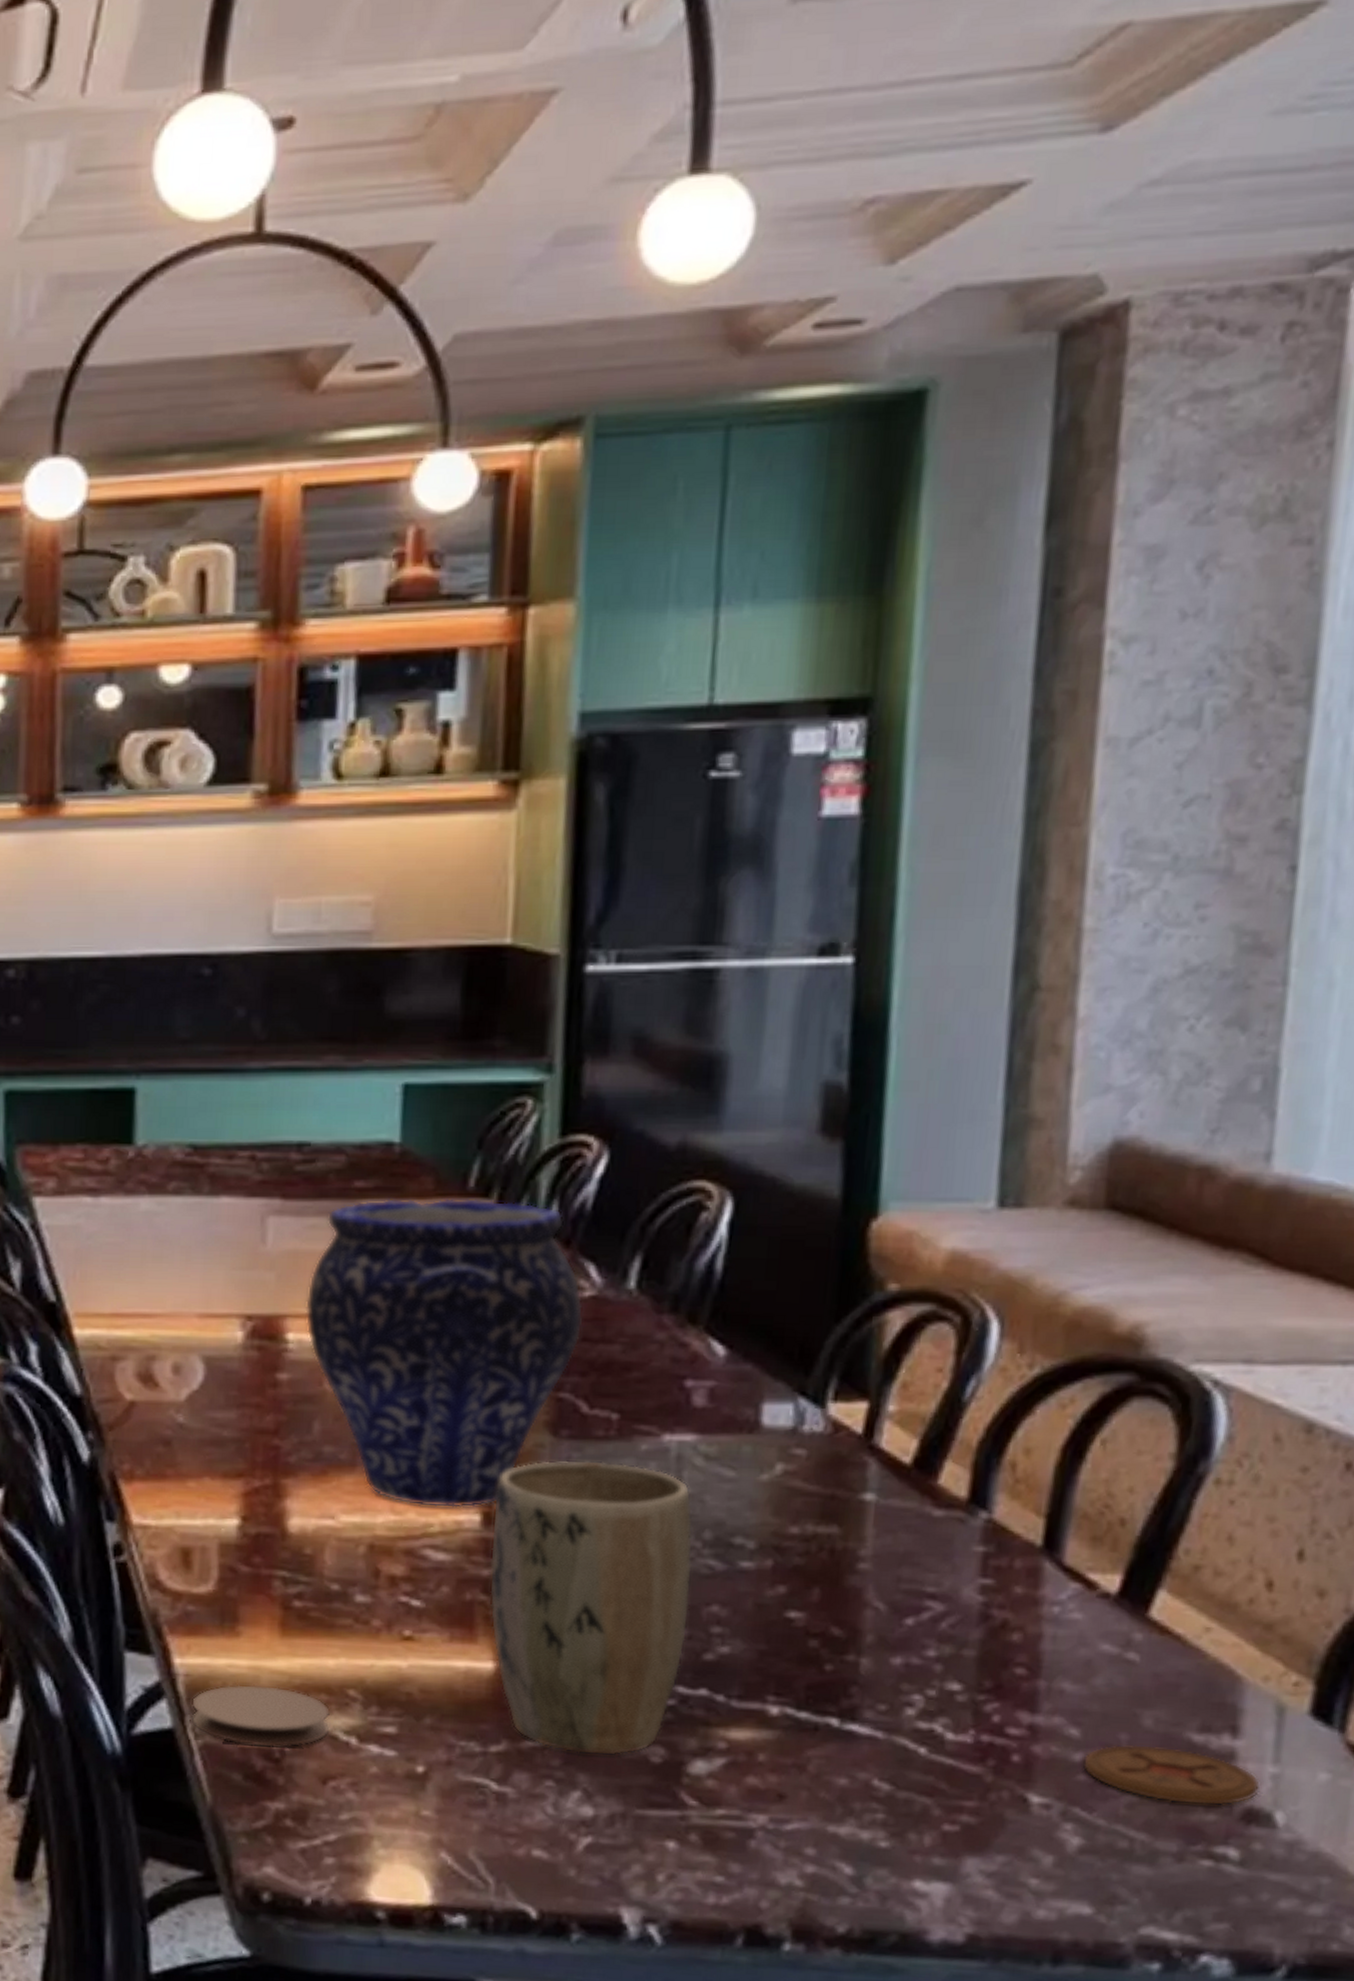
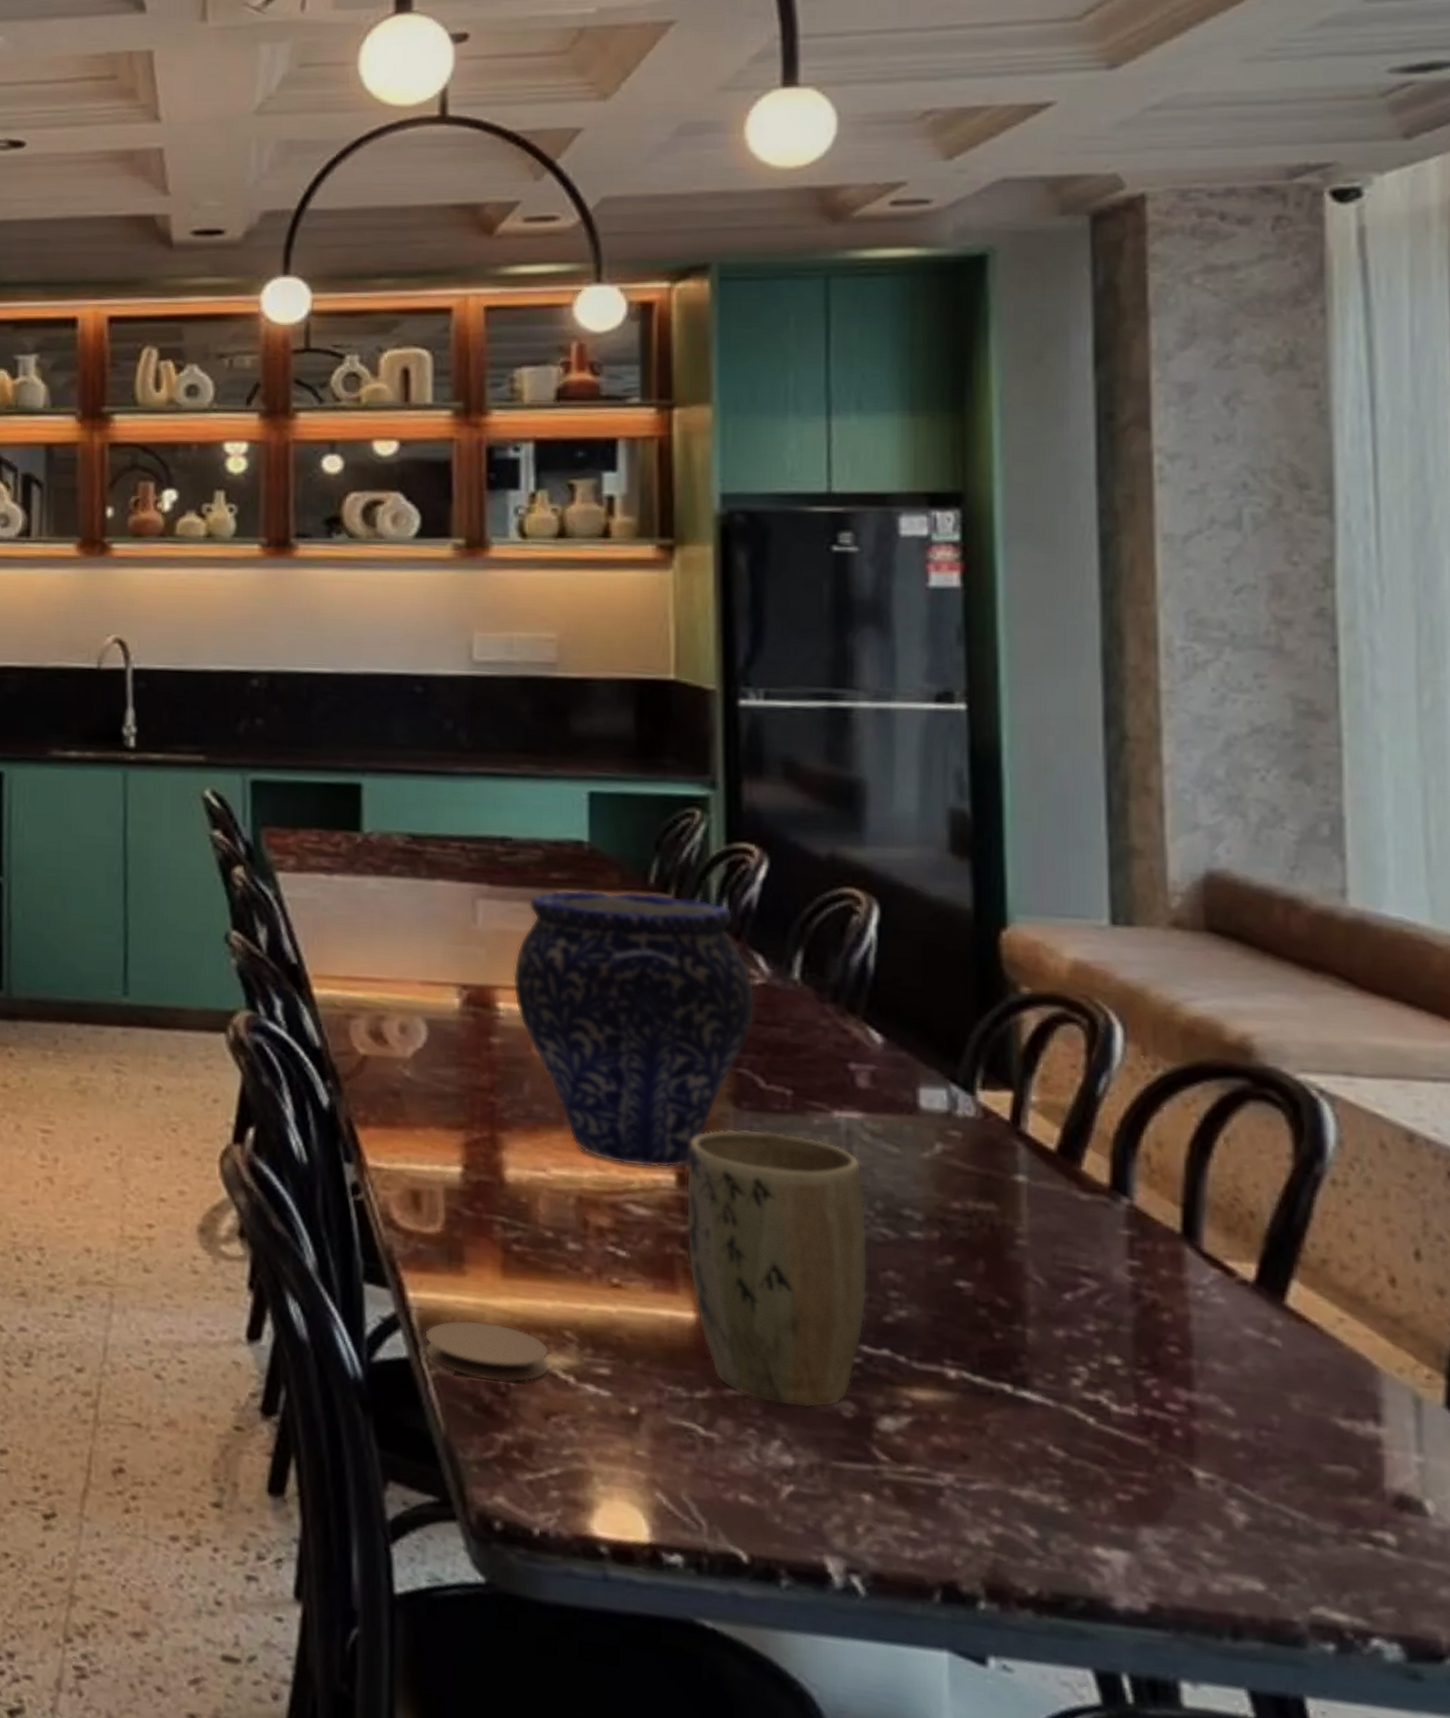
coaster: present [1082,1744,1261,1806] -> none [1240,1425,1409,1491]

